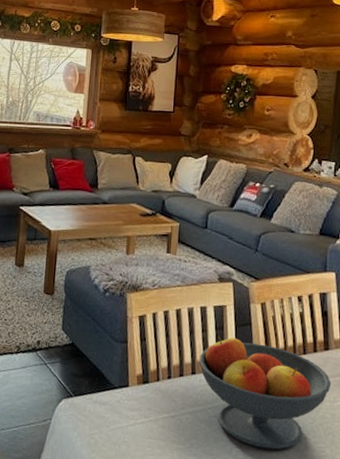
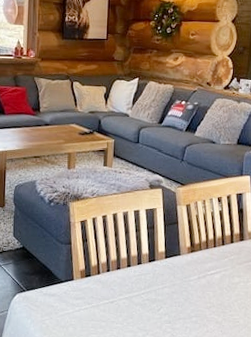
fruit bowl: present [199,337,331,450] -> none [134,235,245,323]

